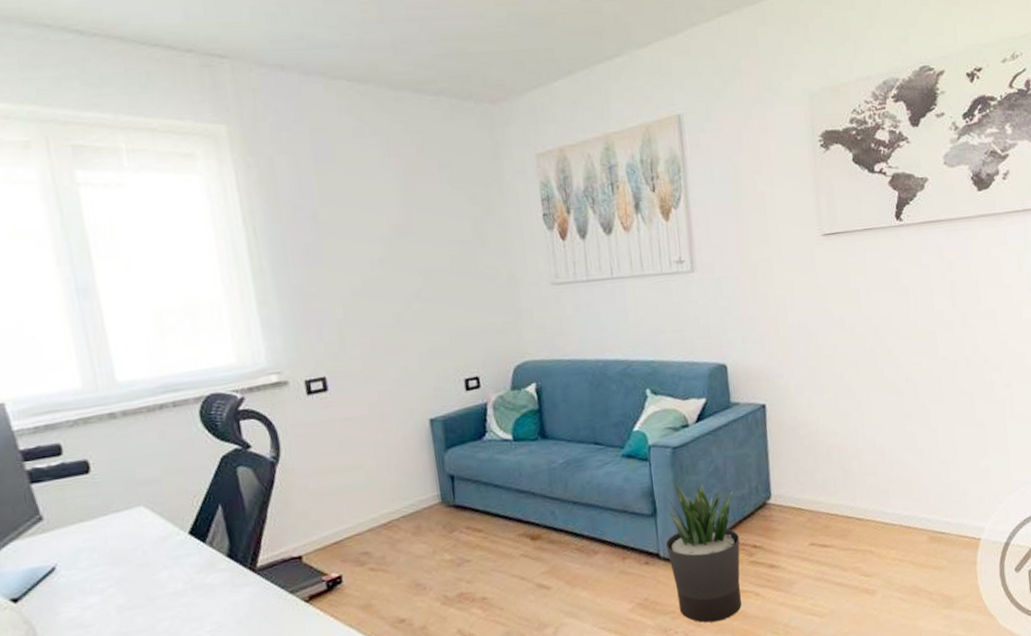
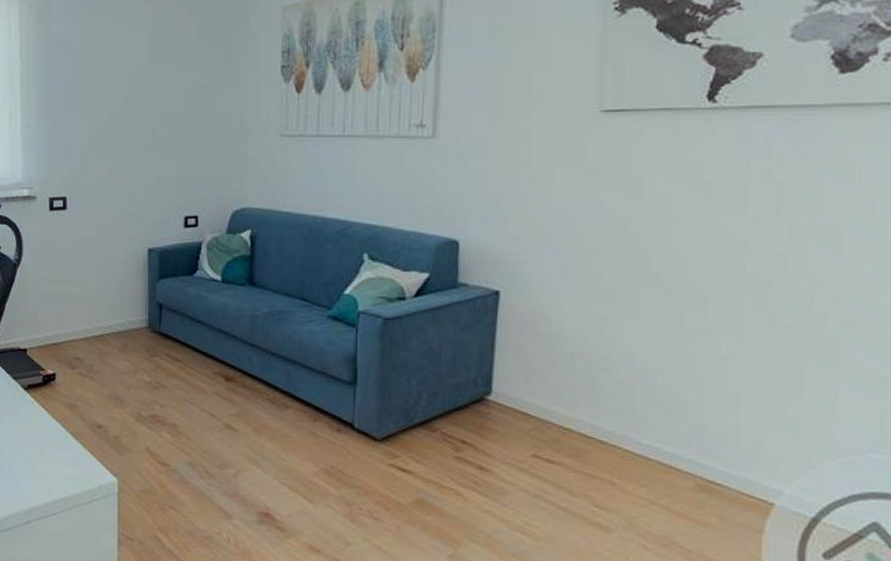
planter: present [665,480,742,623] -> none [361,352,446,511]

